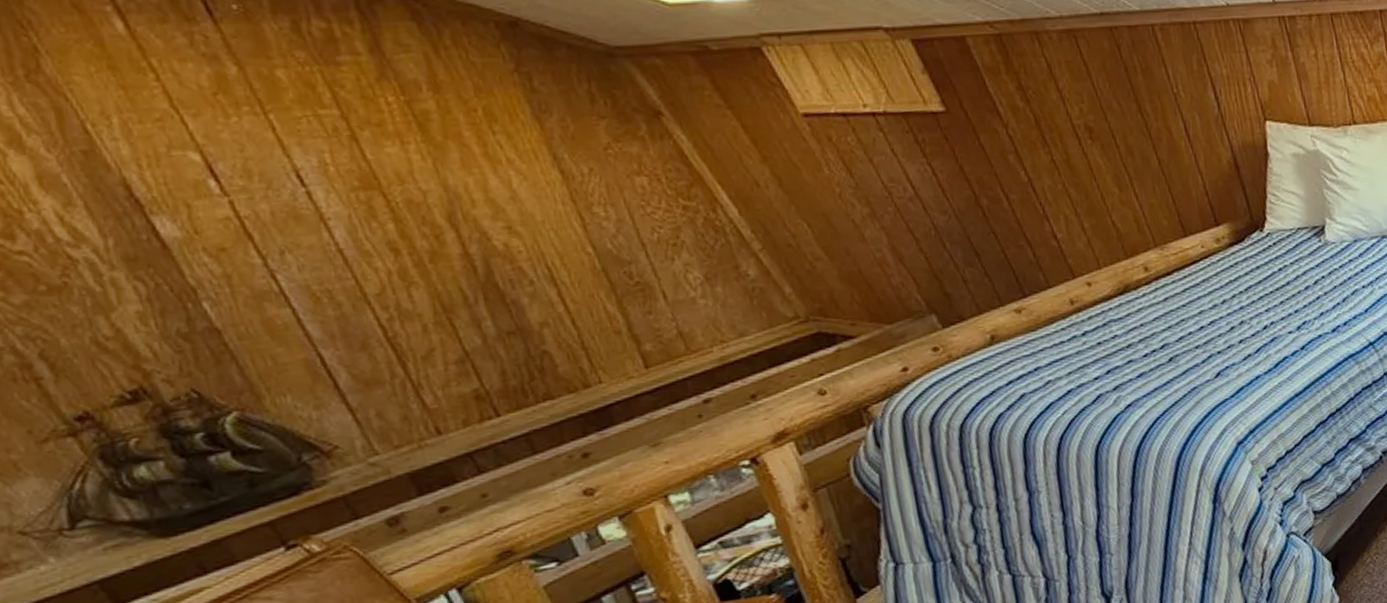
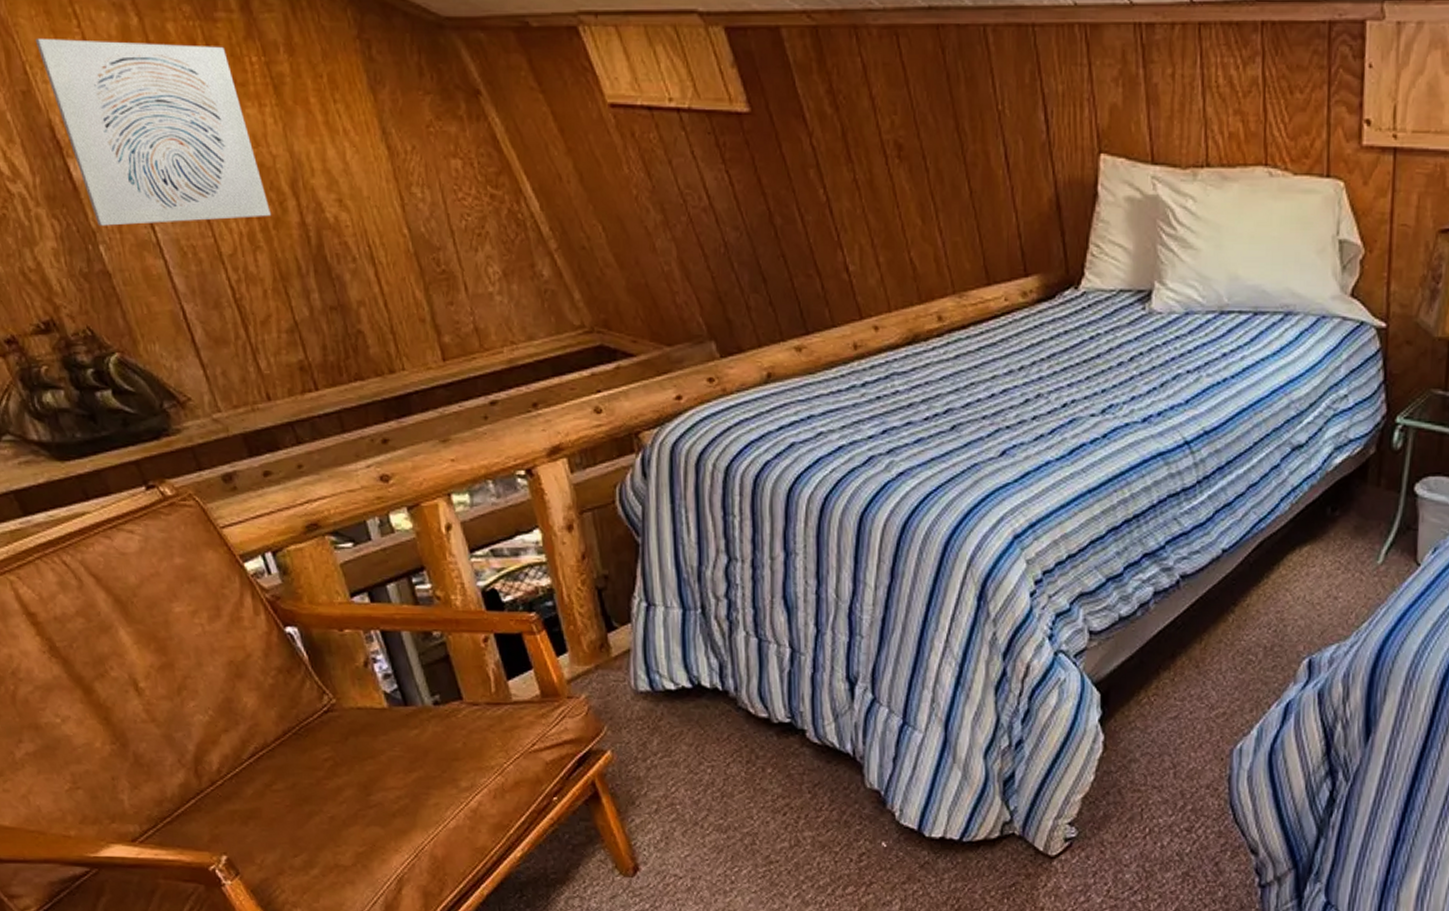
wall art: none [96,89,427,282] -> present [34,39,272,226]

